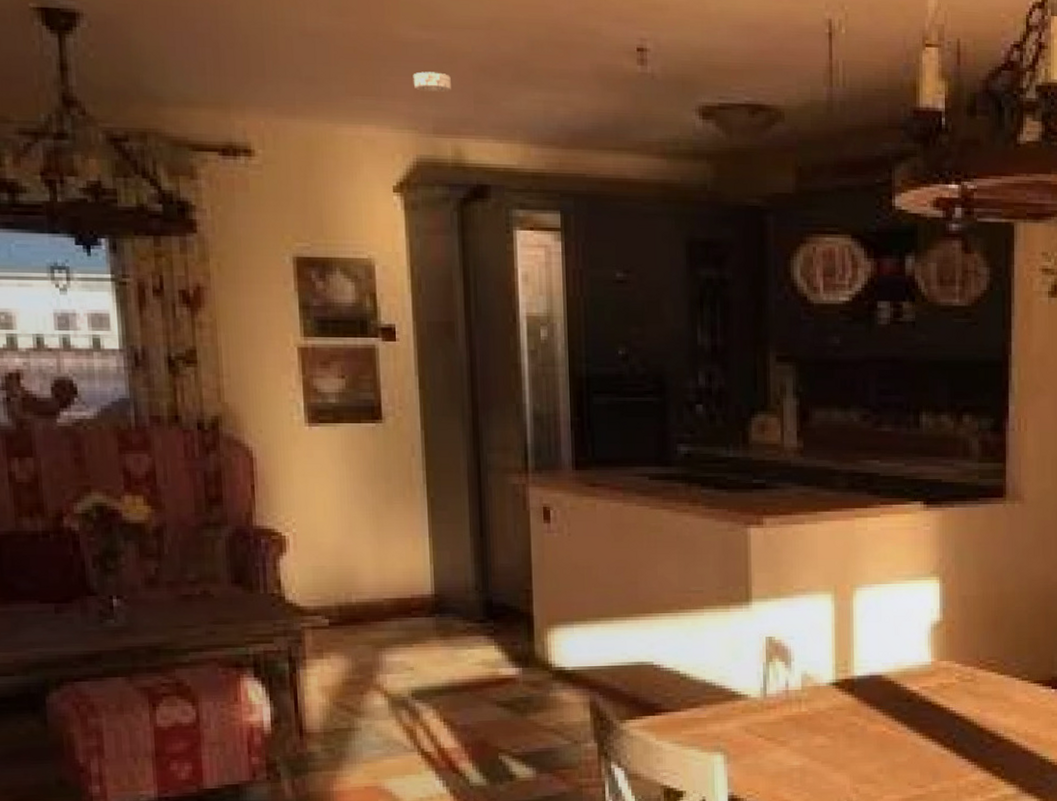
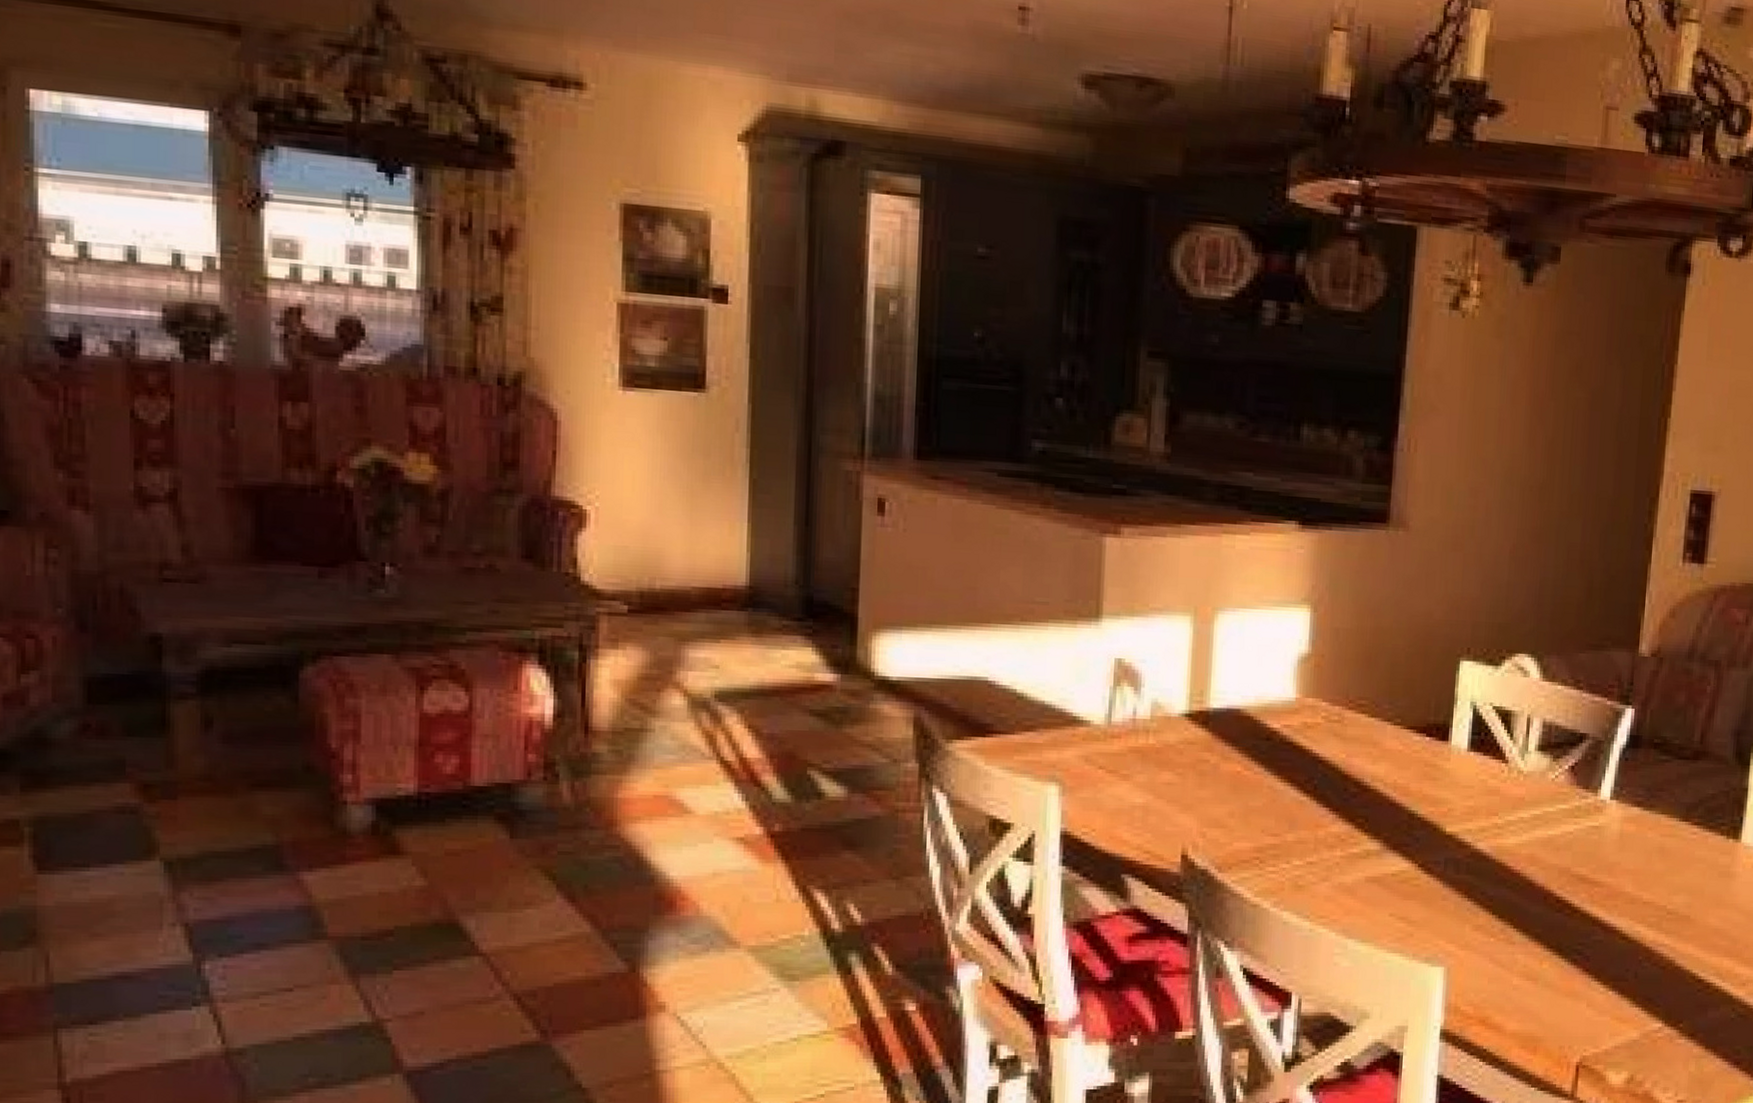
smoke detector: present [413,71,451,93] -> none [769,13,811,37]

